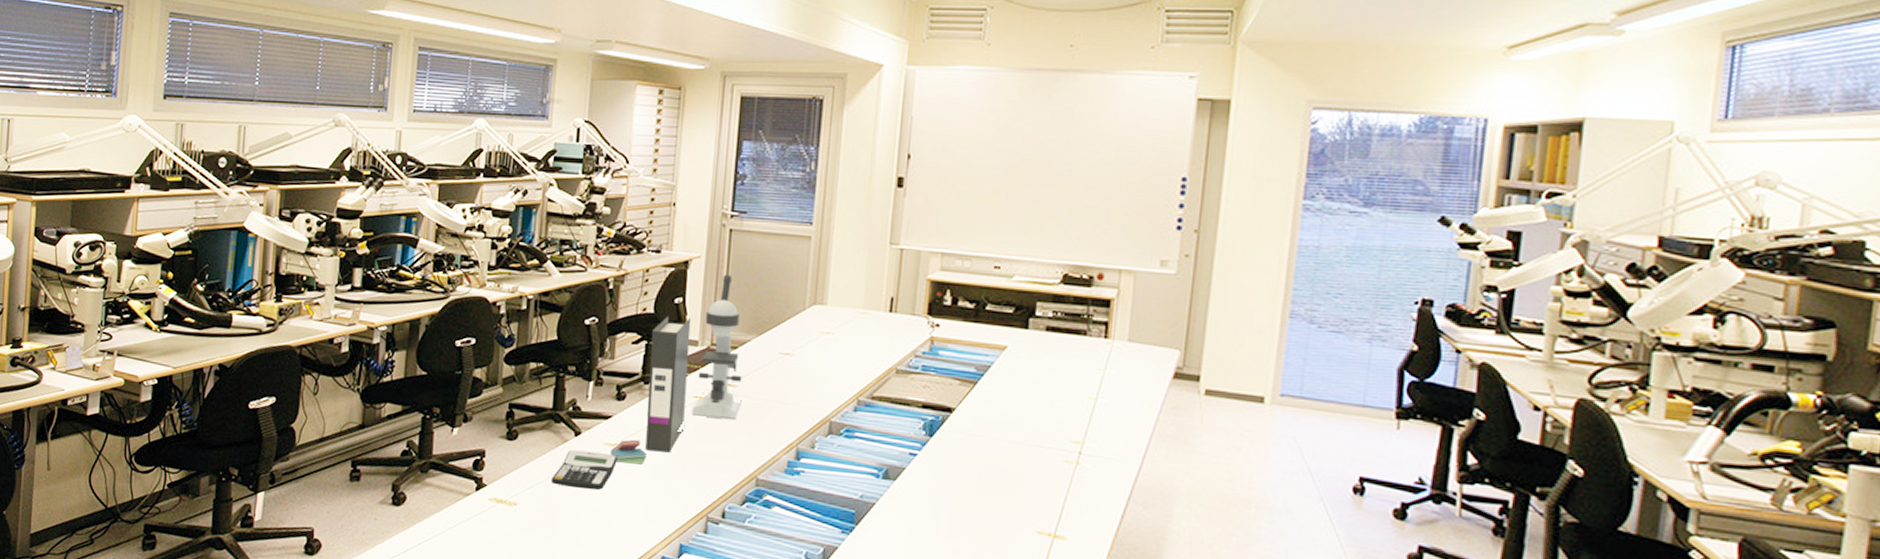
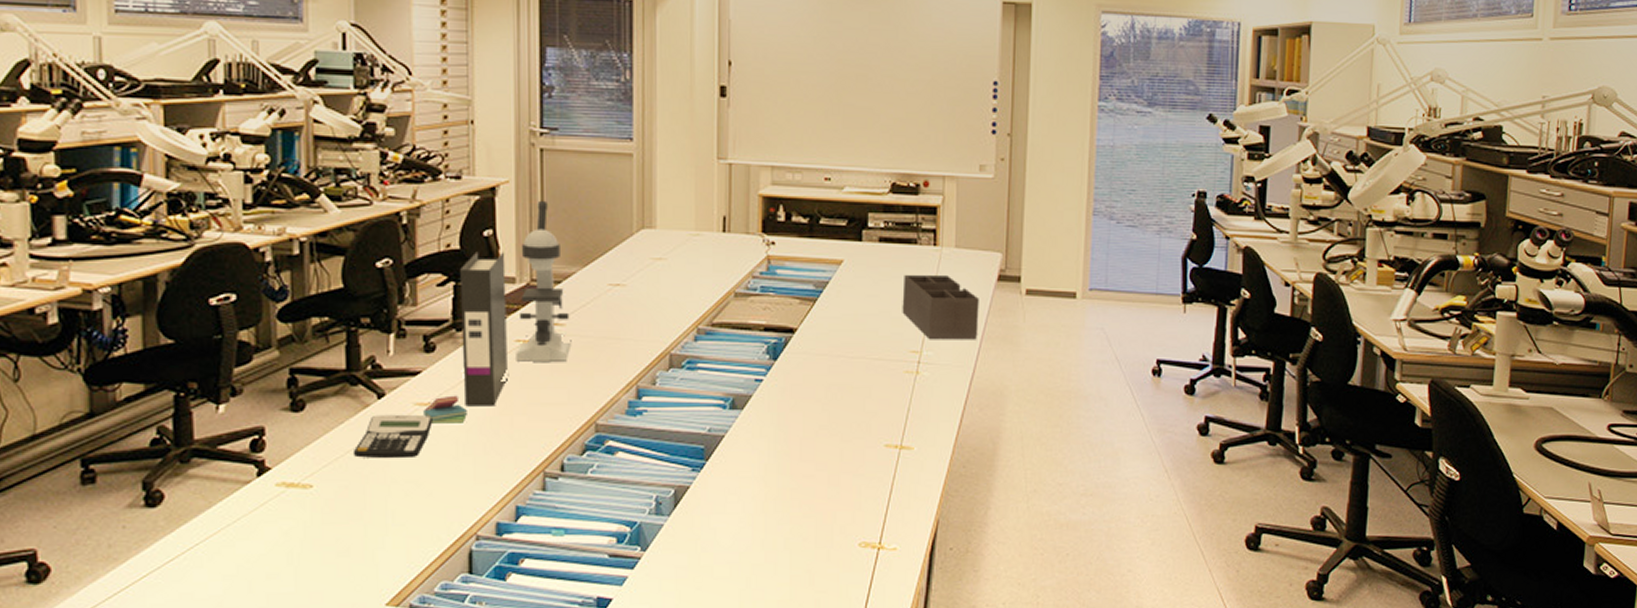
desk organizer: none [1065,364,1151,436] -> present [902,274,979,340]

